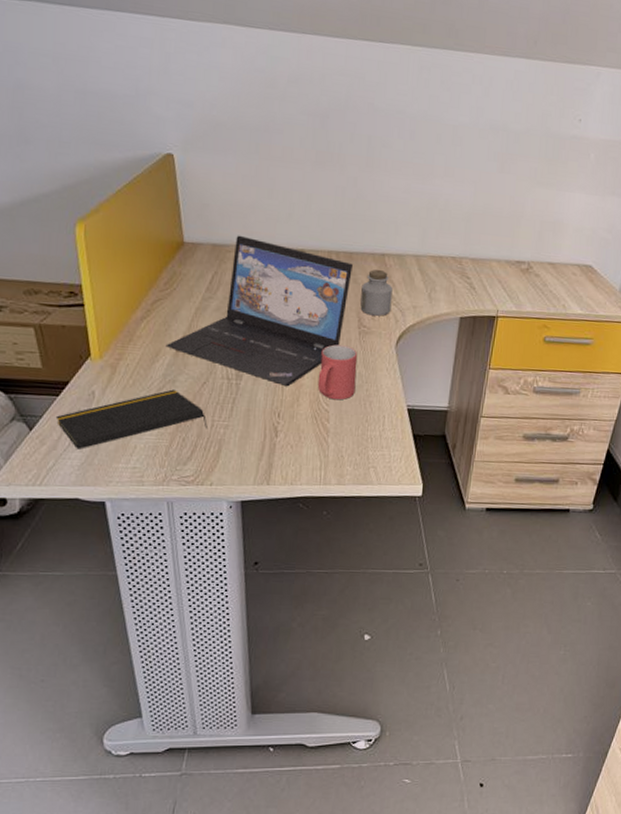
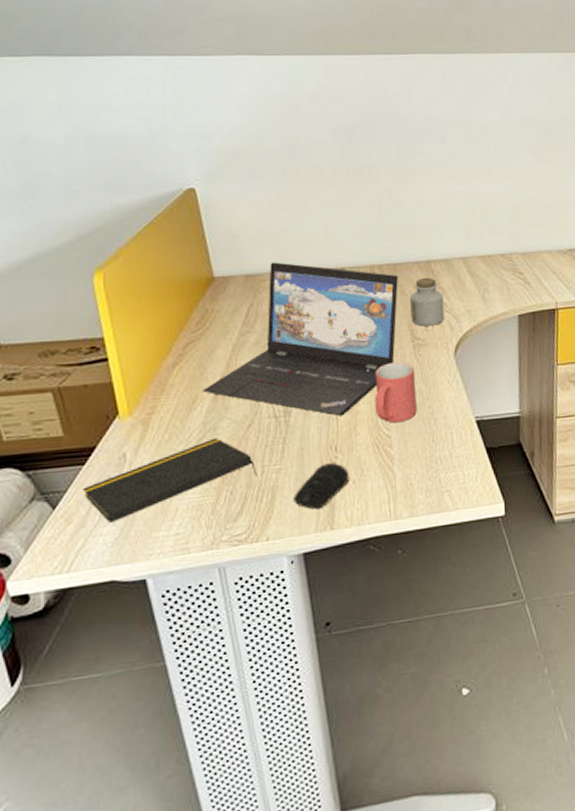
computer mouse: none [237,426,288,466] -> present [293,463,350,510]

